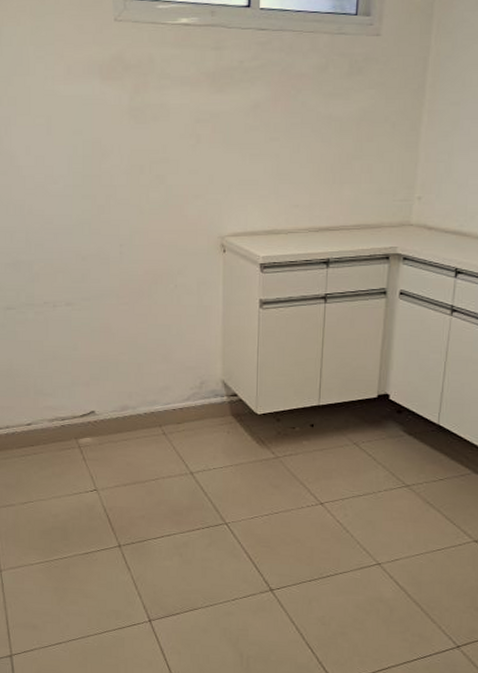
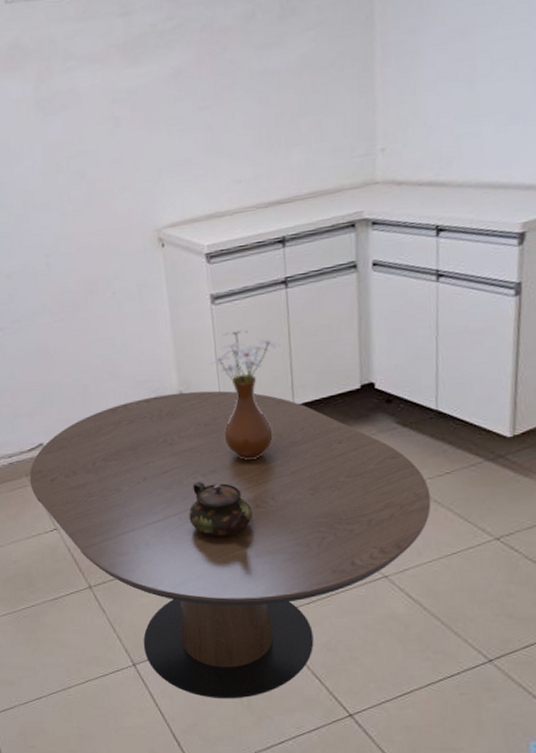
dining table: none [78,381,425,661] -> present [29,390,431,699]
teapot: none [216,461,272,515] -> present [188,481,253,538]
vase: none [251,334,314,449] -> present [209,330,281,461]

